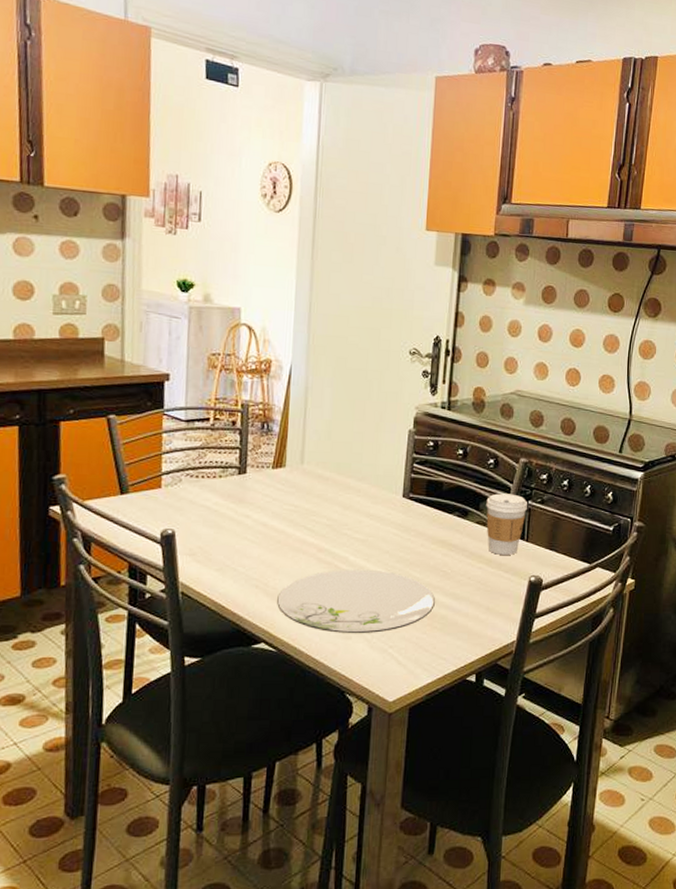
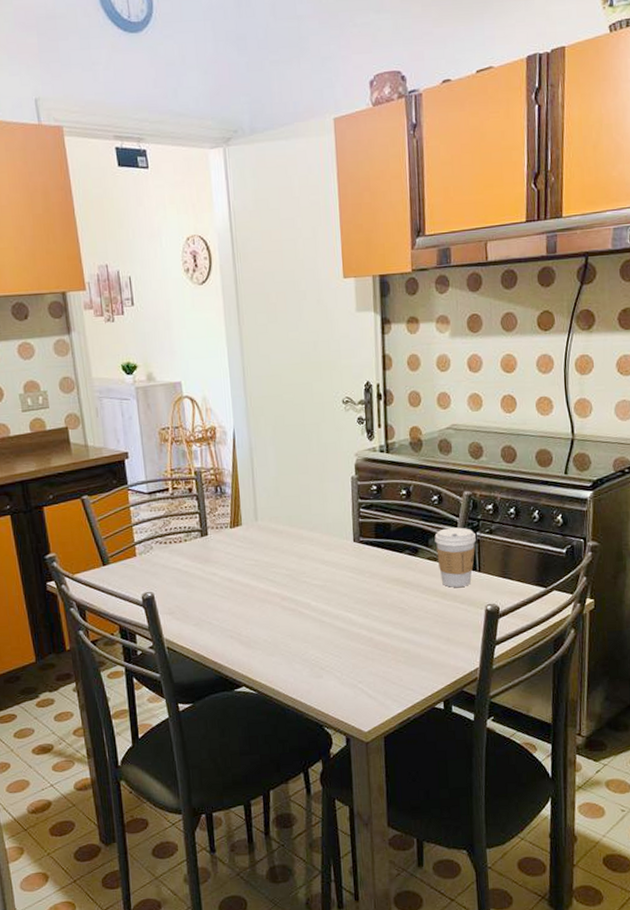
plate: present [277,569,436,633] -> none [251,612,397,673]

